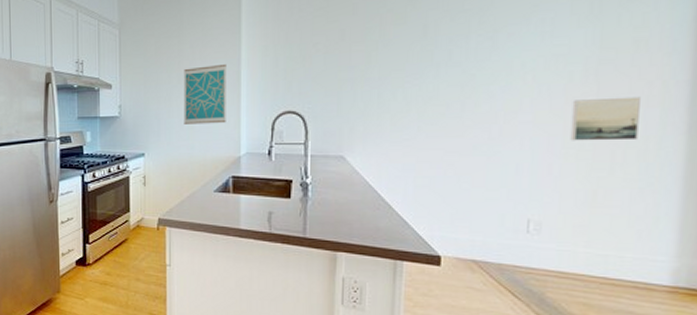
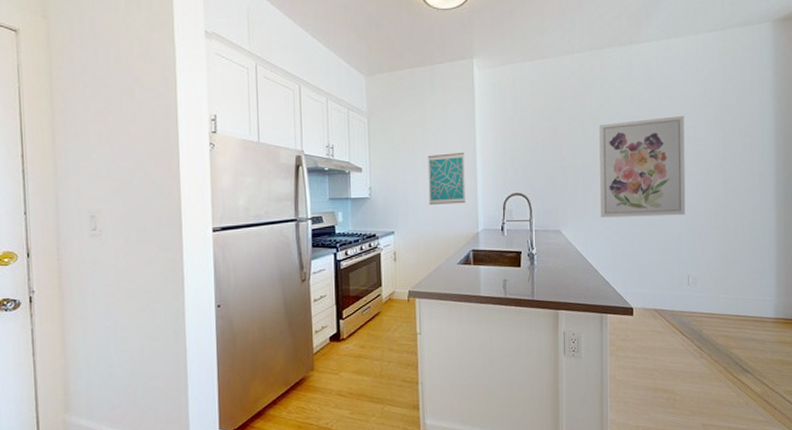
wall art: none [401,4,537,142] -> present [599,115,686,218]
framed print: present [570,96,640,141] -> none [710,184,749,216]

